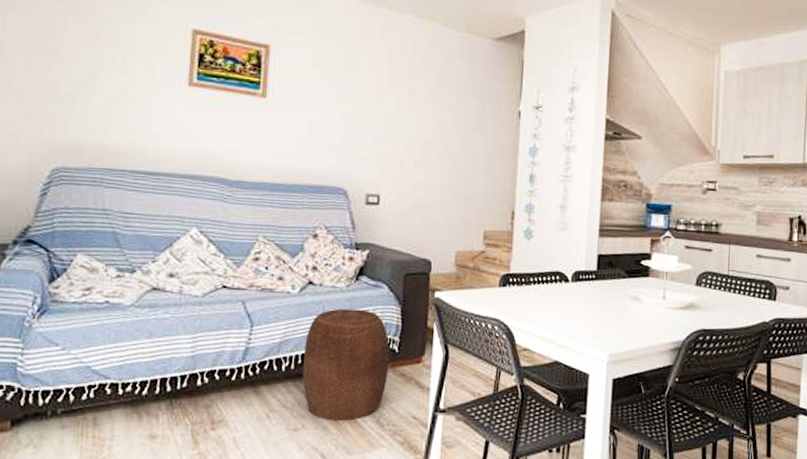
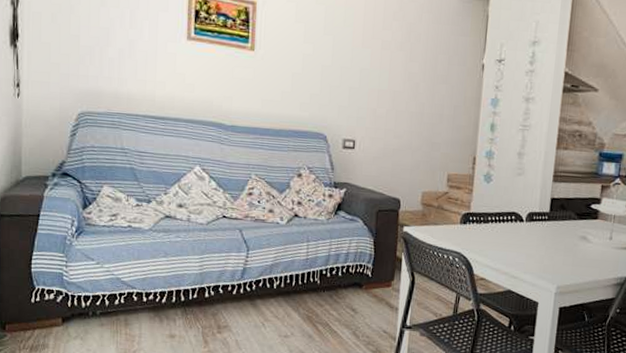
stool: present [302,308,390,421] -> none [291,238,364,331]

